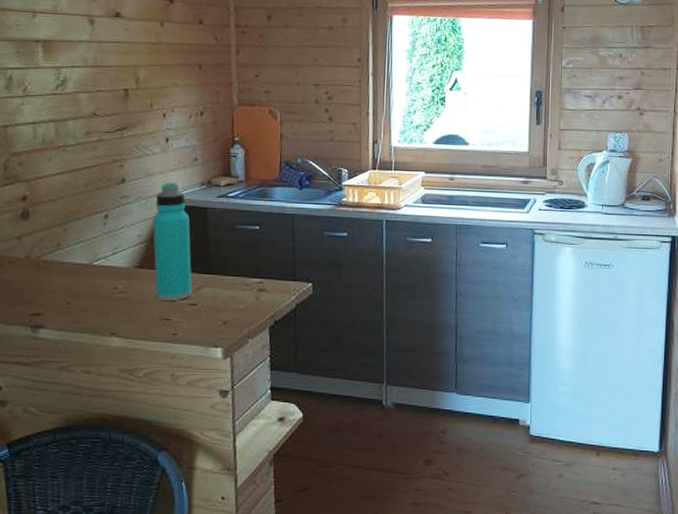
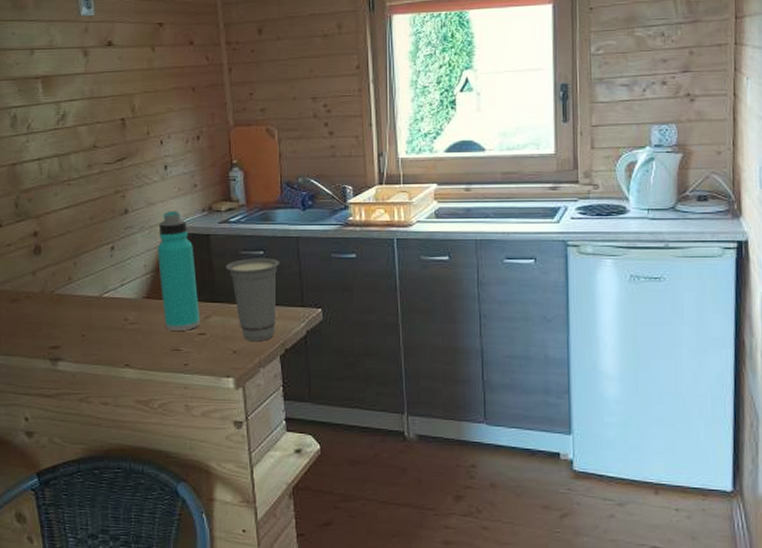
cup: none [221,232,275,312] -> present [225,258,281,341]

